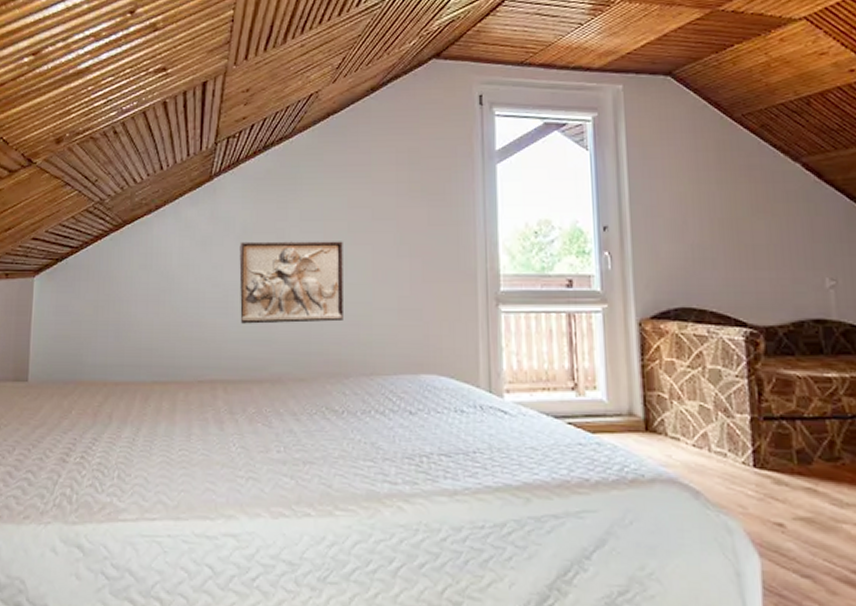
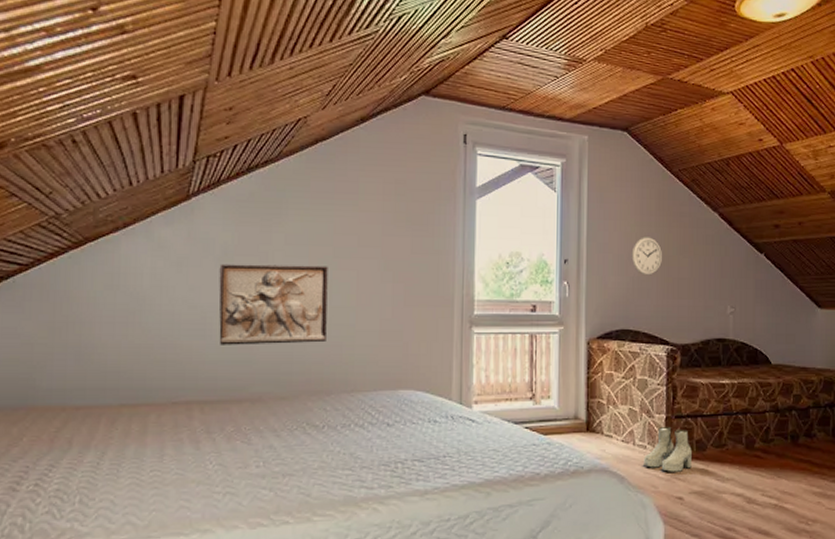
wall clock: none [687,196,730,242] -> present [631,237,663,276]
boots: none [724,429,793,490] -> present [644,426,692,472]

